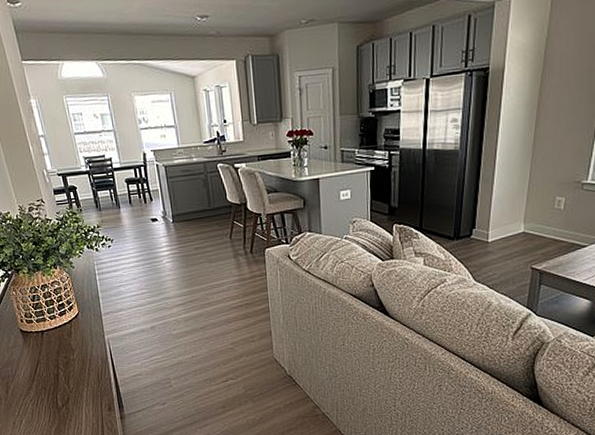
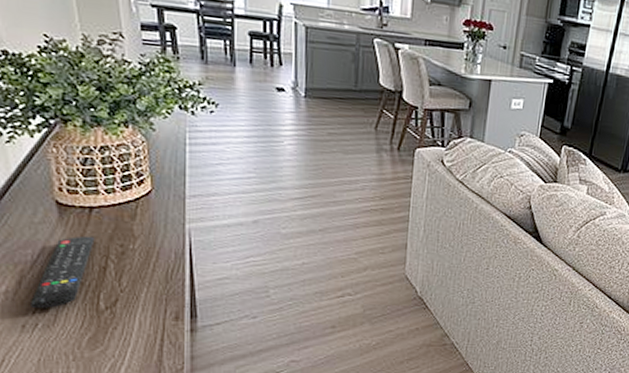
remote control: none [16,352,49,409] -> present [31,235,95,308]

